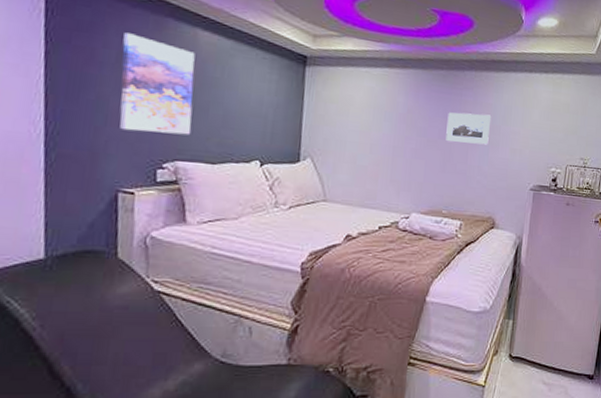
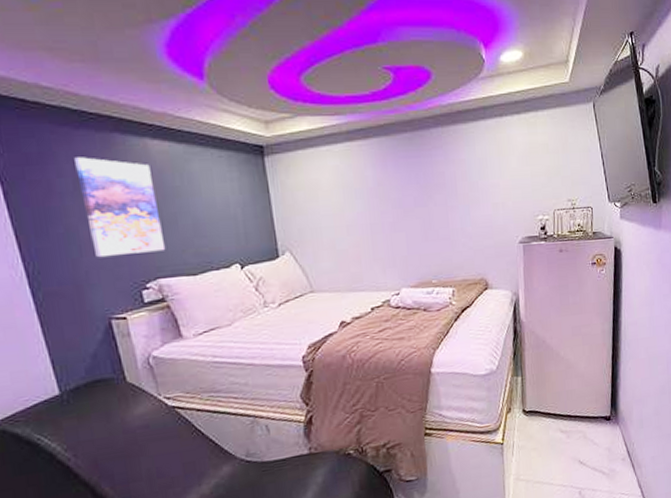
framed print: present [446,112,492,145] -> none [420,171,468,209]

